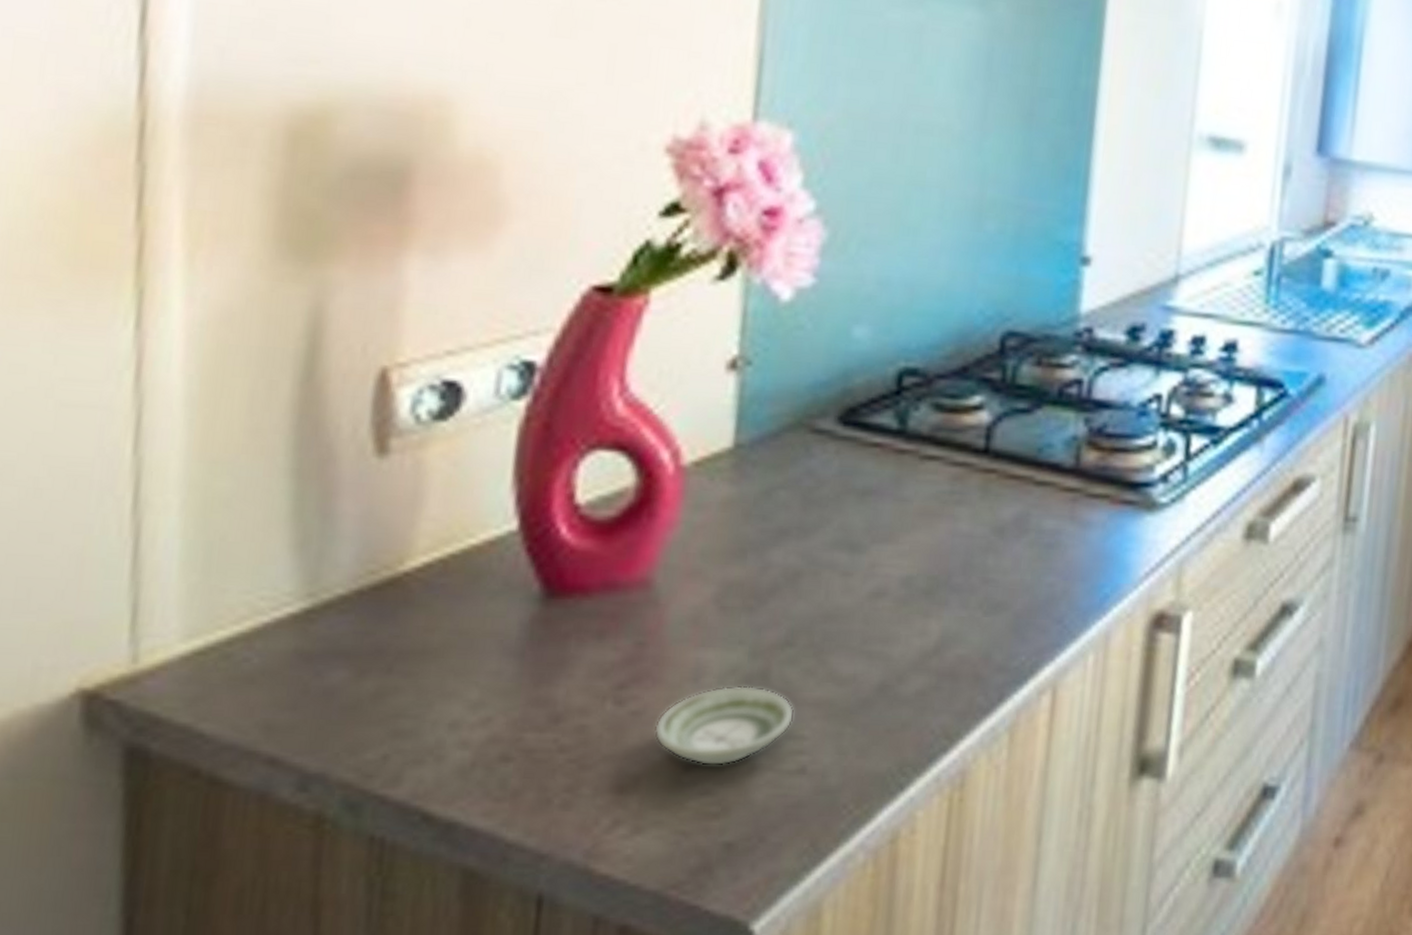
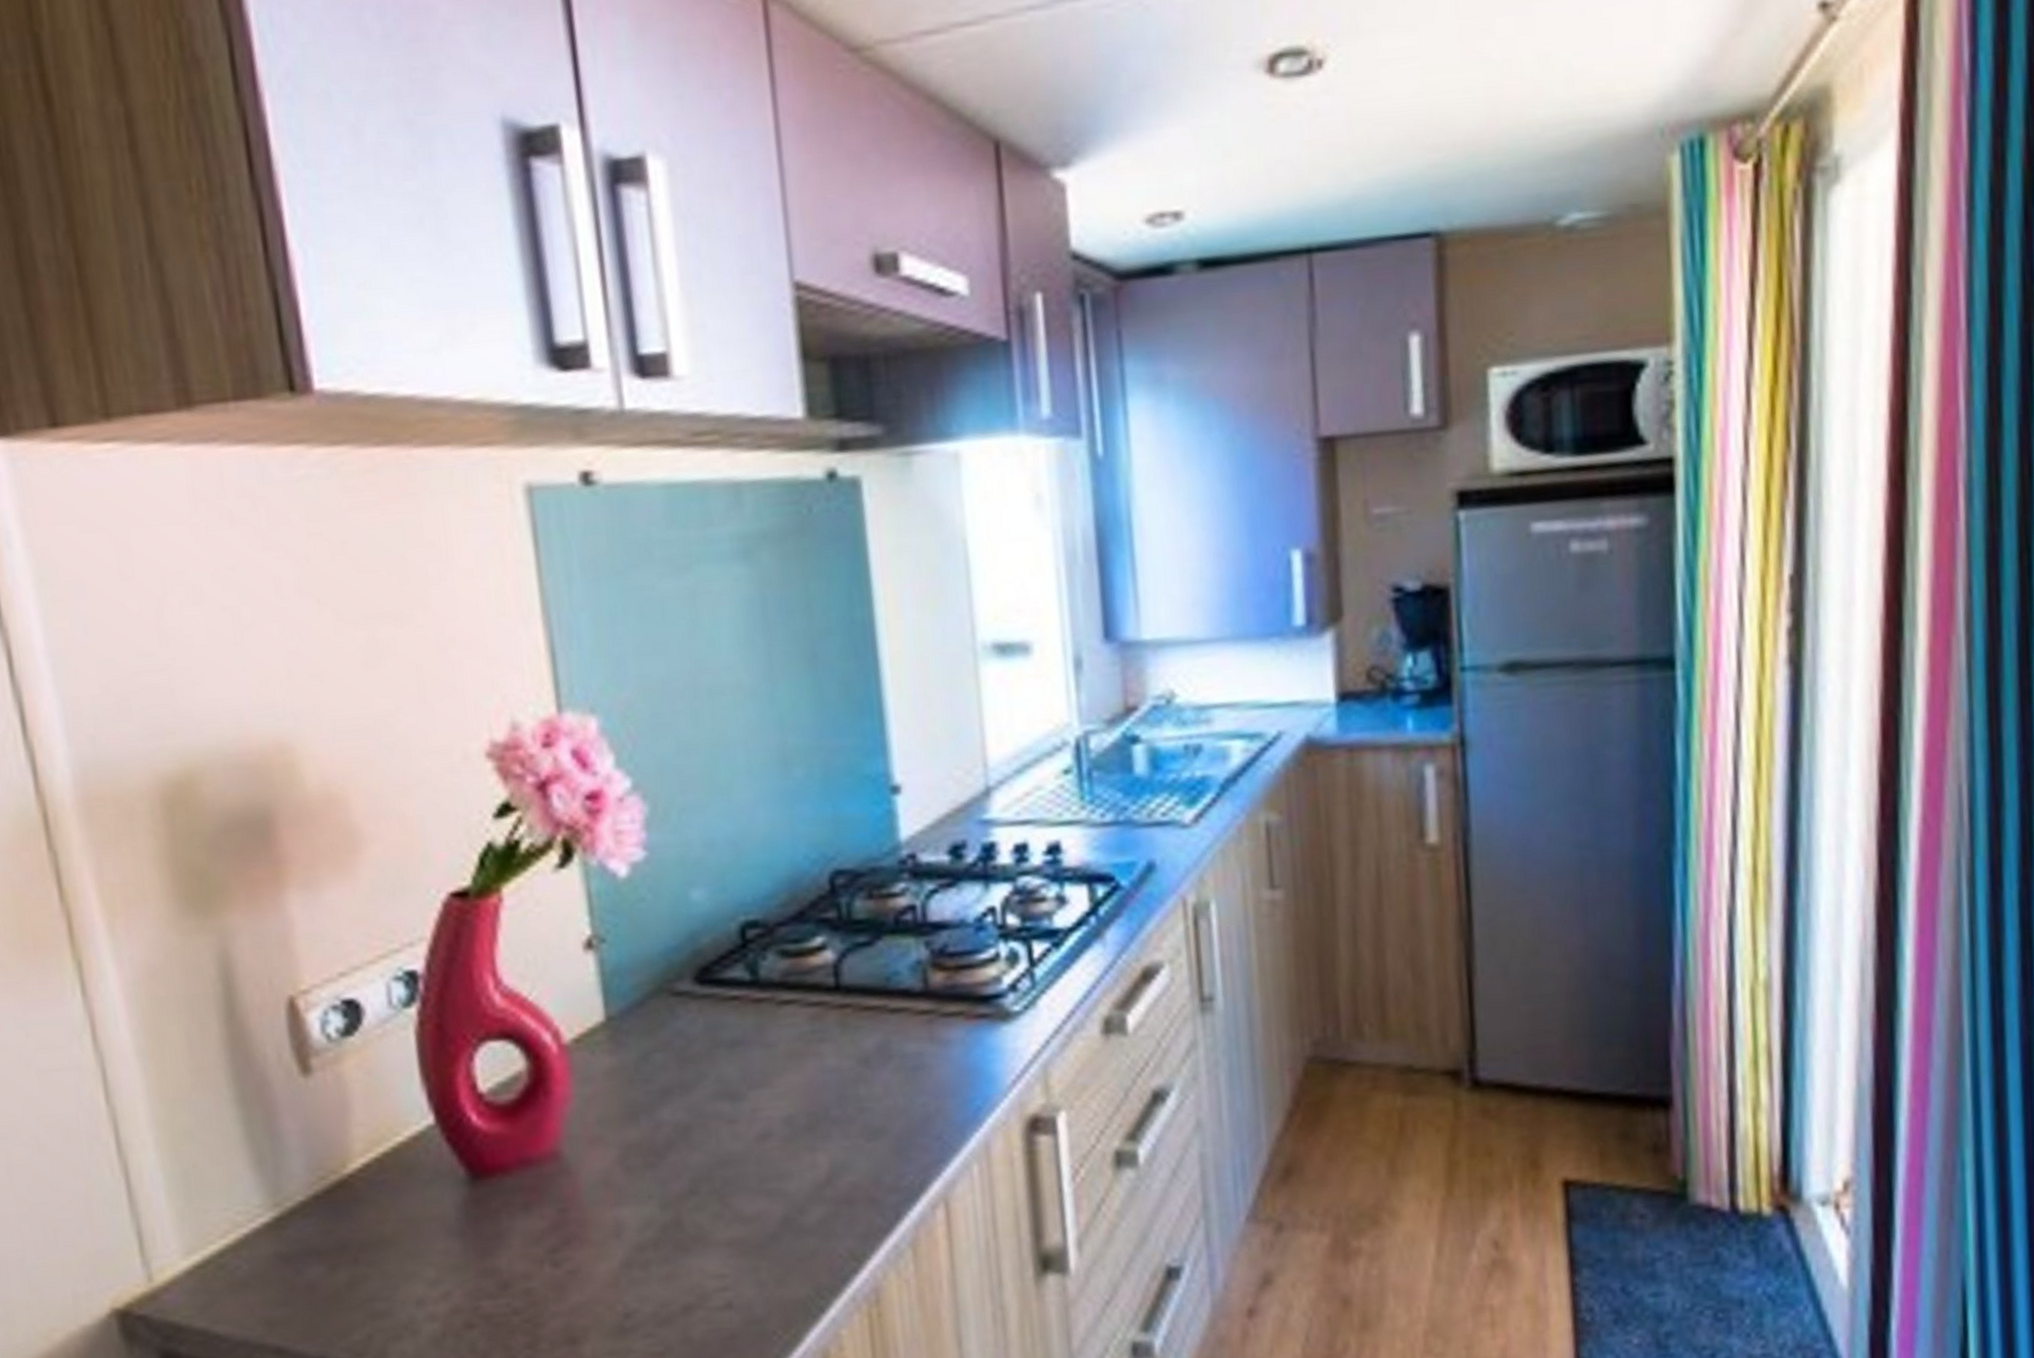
saucer: present [653,685,795,766] -> none [590,1234,712,1312]

